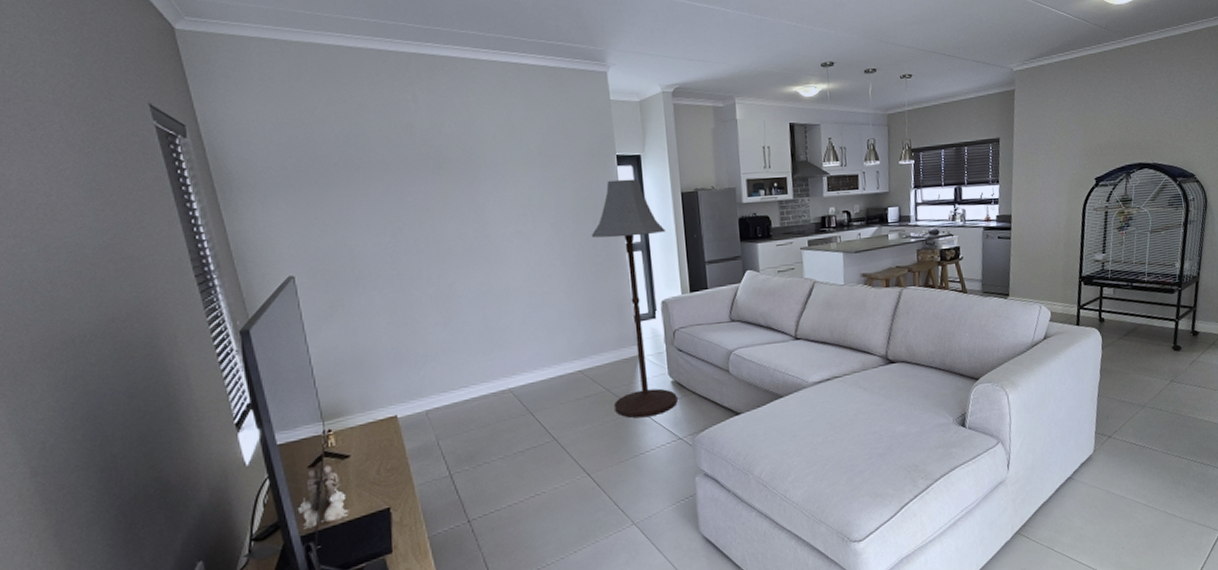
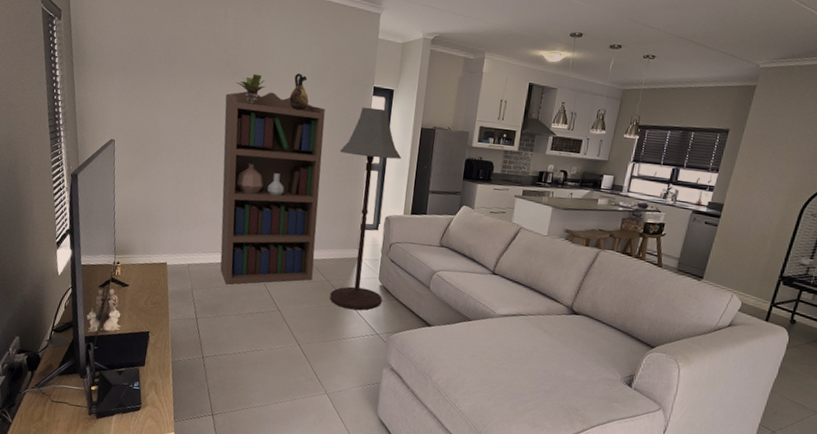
bookcase: none [434,182,590,424] -> present [220,90,325,285]
potted plant: none [445,163,485,201] -> present [236,73,266,105]
ceramic jug: none [515,154,541,199] -> present [288,73,309,111]

